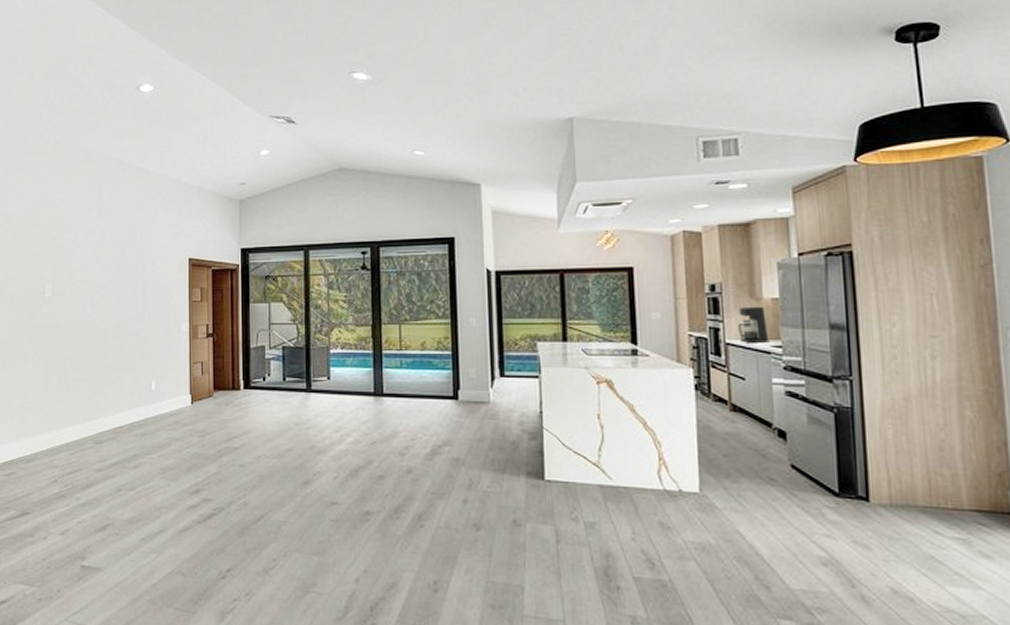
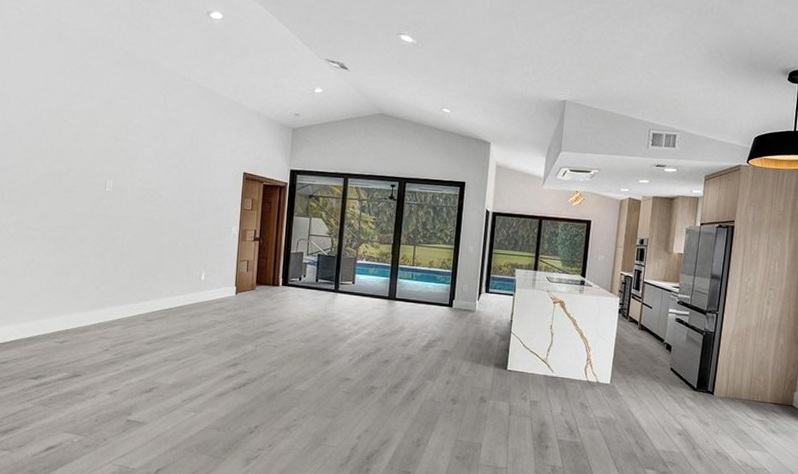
coffee maker: present [738,306,770,343] -> none [653,257,673,284]

